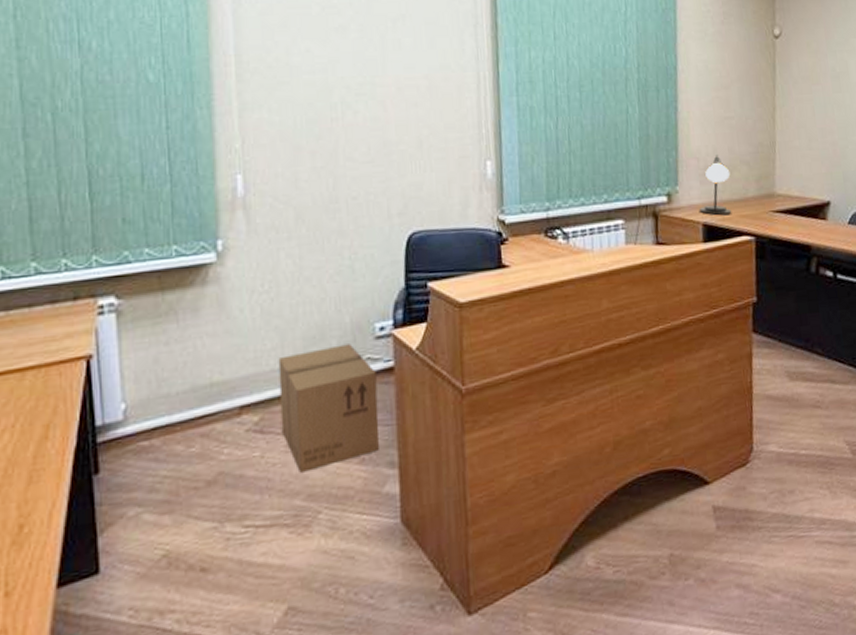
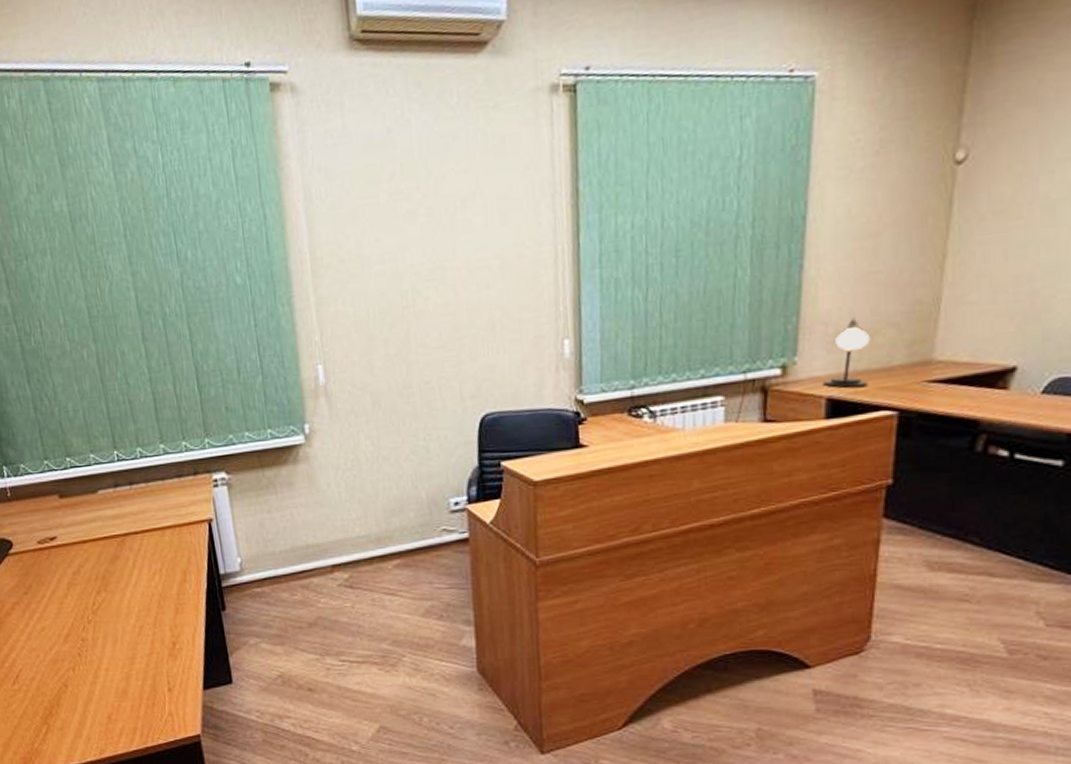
cardboard box: present [278,344,379,473] -> none [362,516,456,623]

